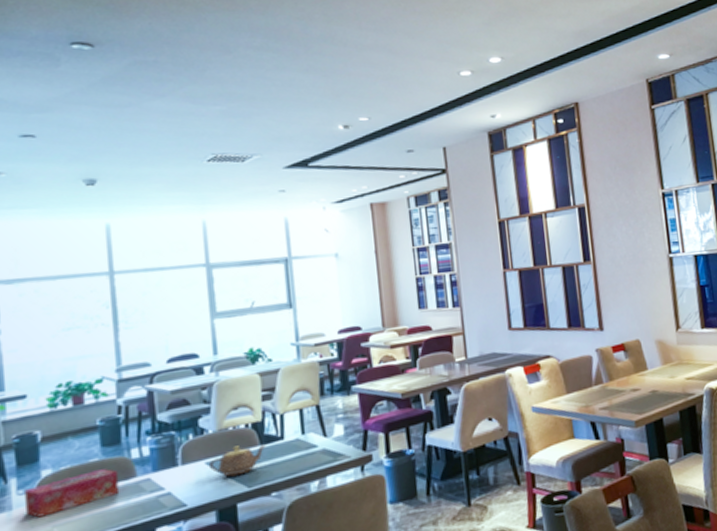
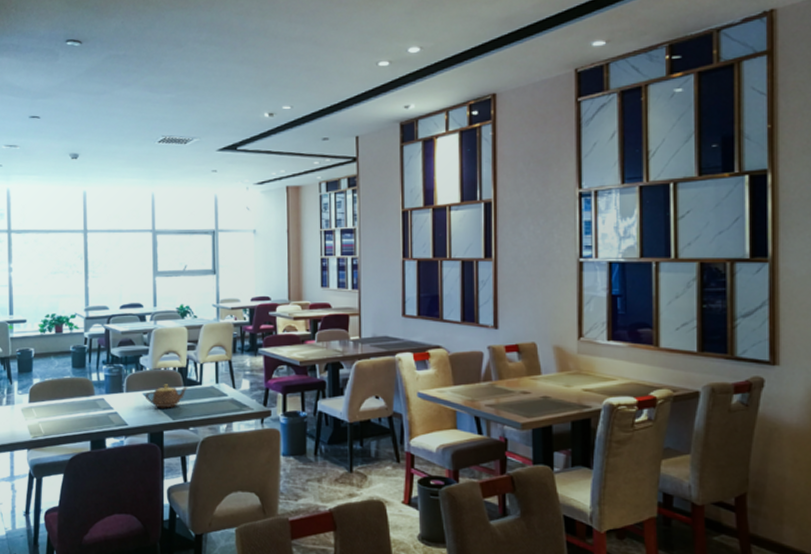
tissue box: present [23,468,120,518] -> none [21,385,83,414]

